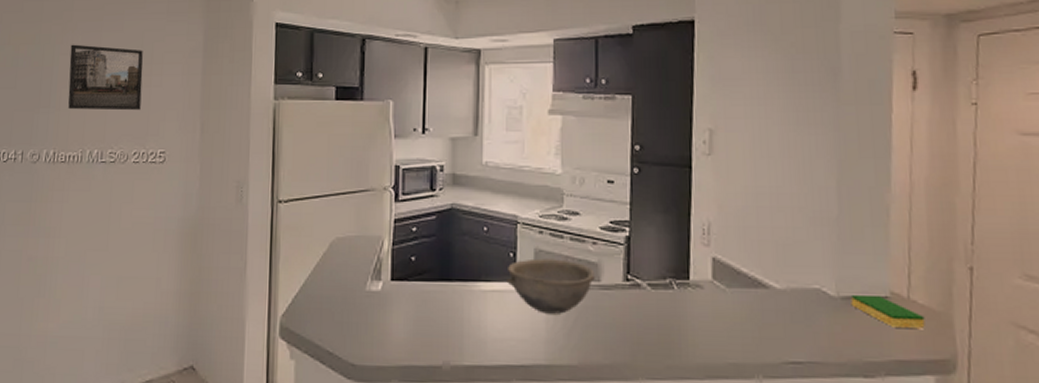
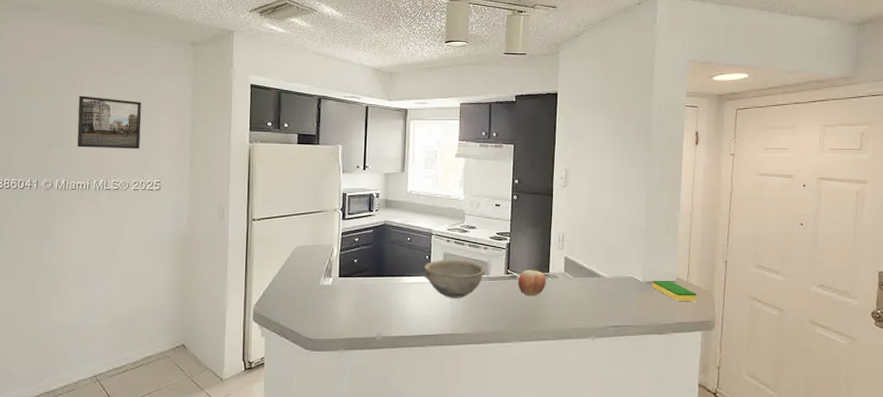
apple: none [642,275,685,314] -> present [517,269,546,296]

